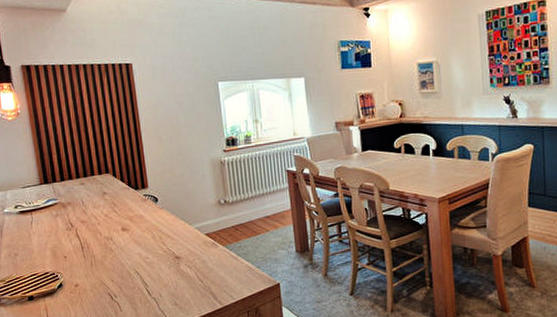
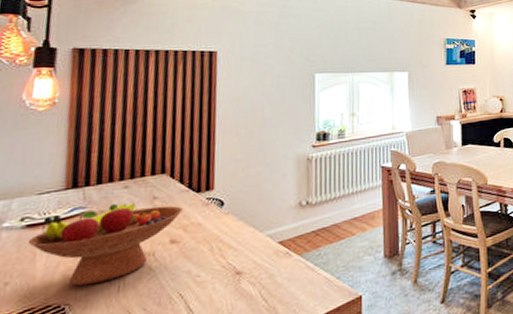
fruit bowl: none [23,197,127,260] -> present [27,203,183,286]

